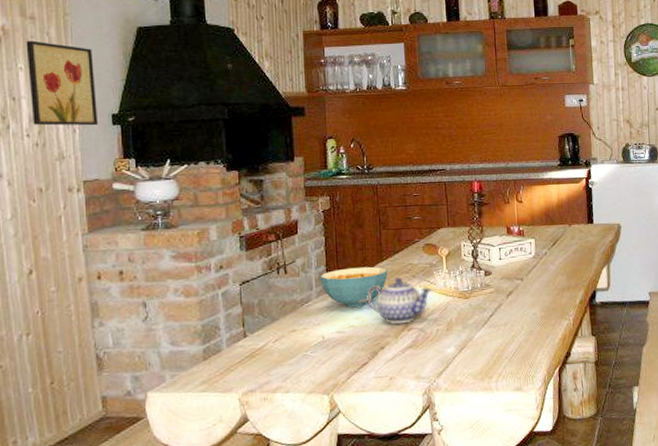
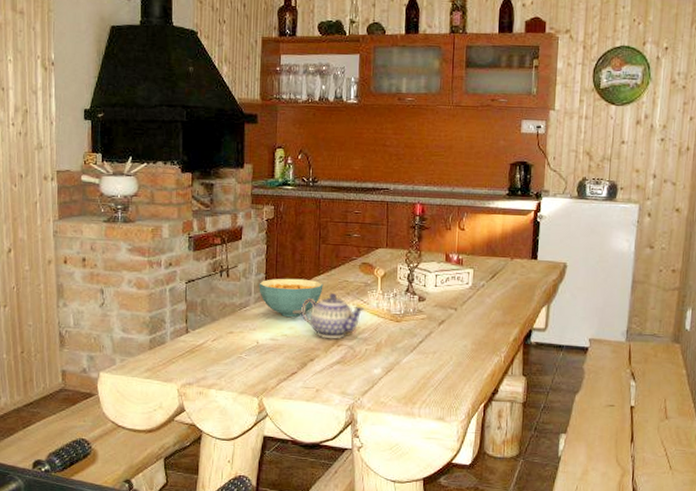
wall art: present [26,40,99,126] -> none [15,34,73,119]

